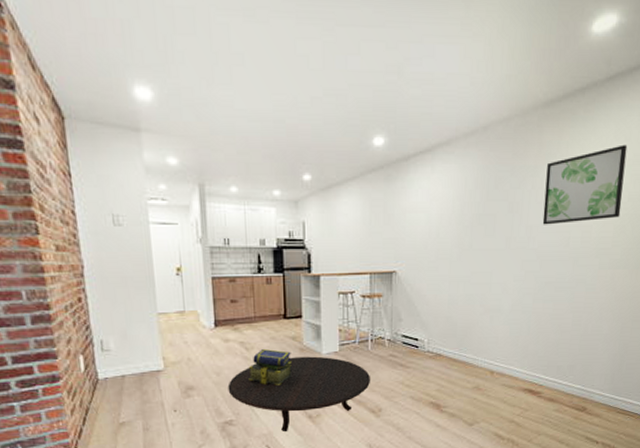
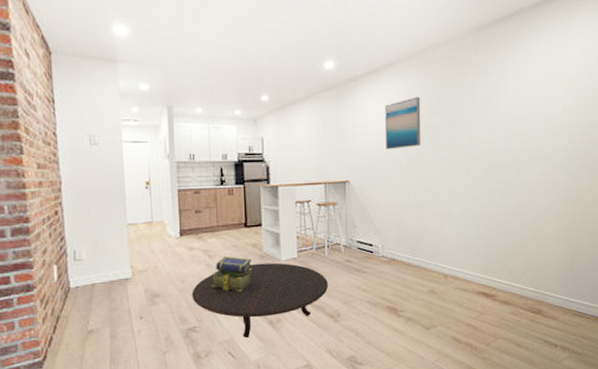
wall art: none [437,180,477,239] -> present [385,97,421,150]
wall art: present [542,144,628,225] -> none [484,62,557,135]

